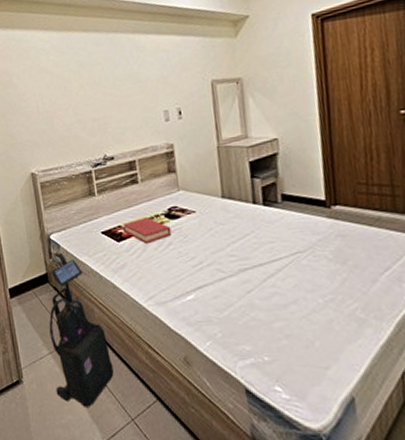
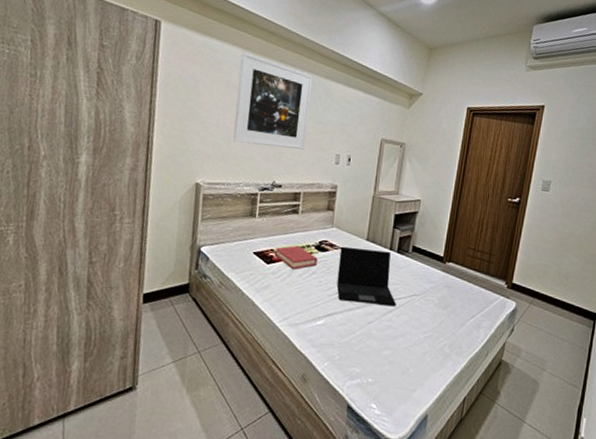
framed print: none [44,32,128,124] -> present [232,52,313,149]
vacuum cleaner: present [49,252,114,407] -> none [170,264,235,416]
laptop: none [193,206,277,271] -> present [337,246,396,307]

